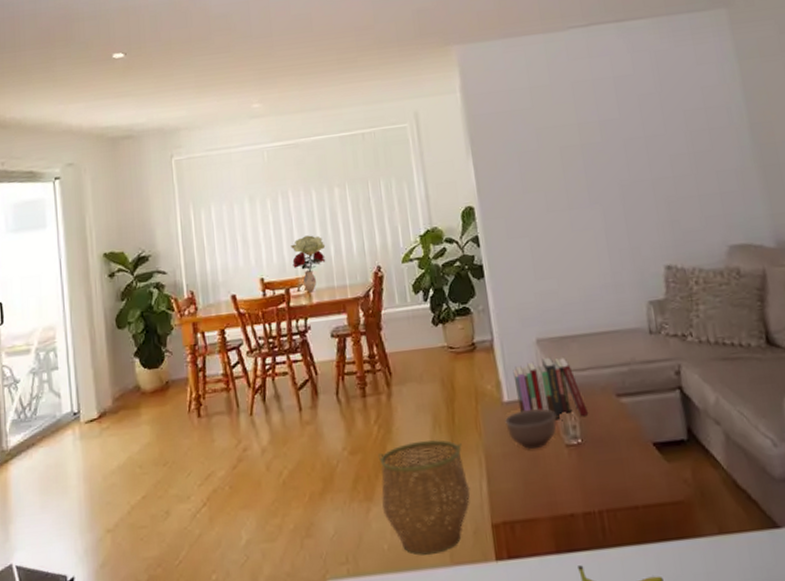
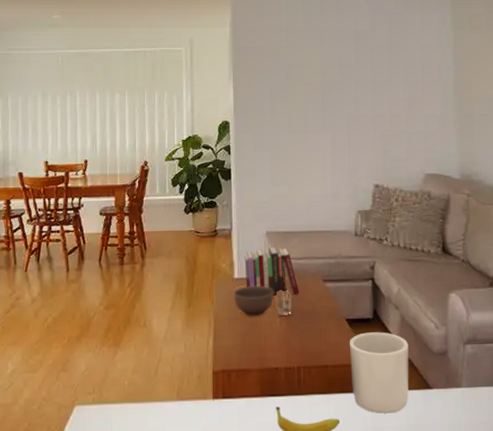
flower bouquet: present [291,235,326,293] -> none [74,130,103,177]
basket: present [377,440,471,555] -> none [127,303,199,391]
mug: none [661,456,751,566] -> present [349,332,409,414]

